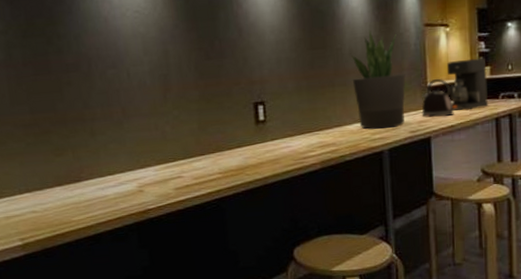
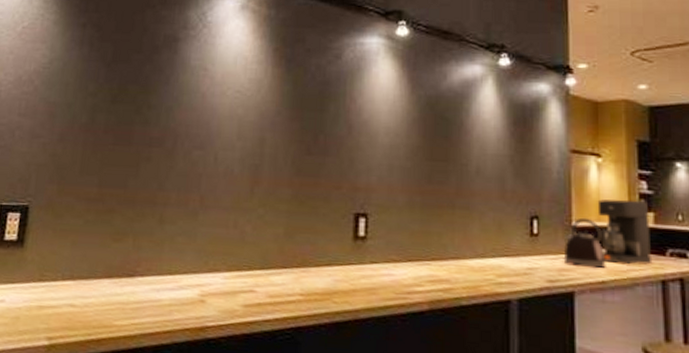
planter: present [351,30,406,129] -> none [478,147,545,272]

